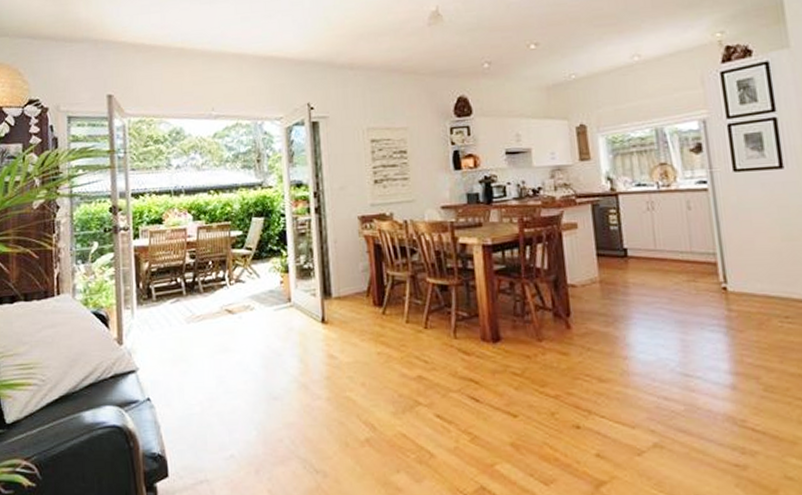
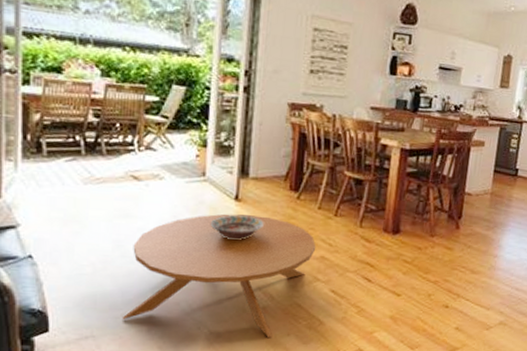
coffee table: none [231,337,412,475] -> present [122,213,316,337]
decorative bowl: none [301,337,354,366] -> present [210,214,264,241]

